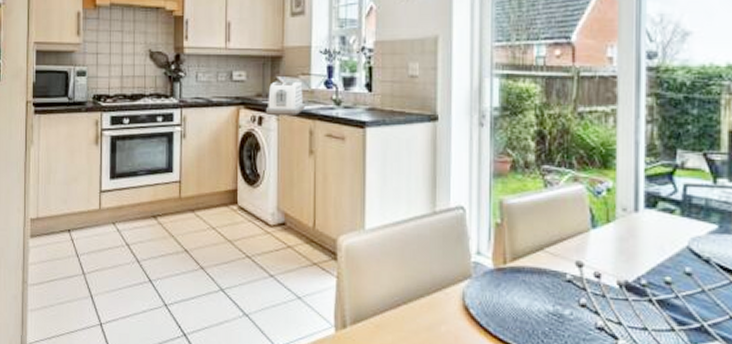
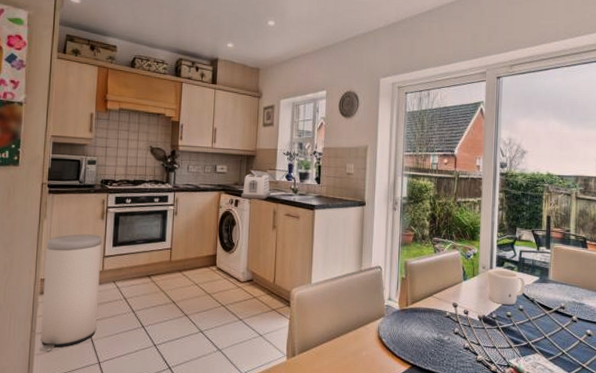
pedal bin: none [33,163,98,307] -> present [39,234,103,351]
mug: none [631,212,695,268] -> present [487,269,526,306]

